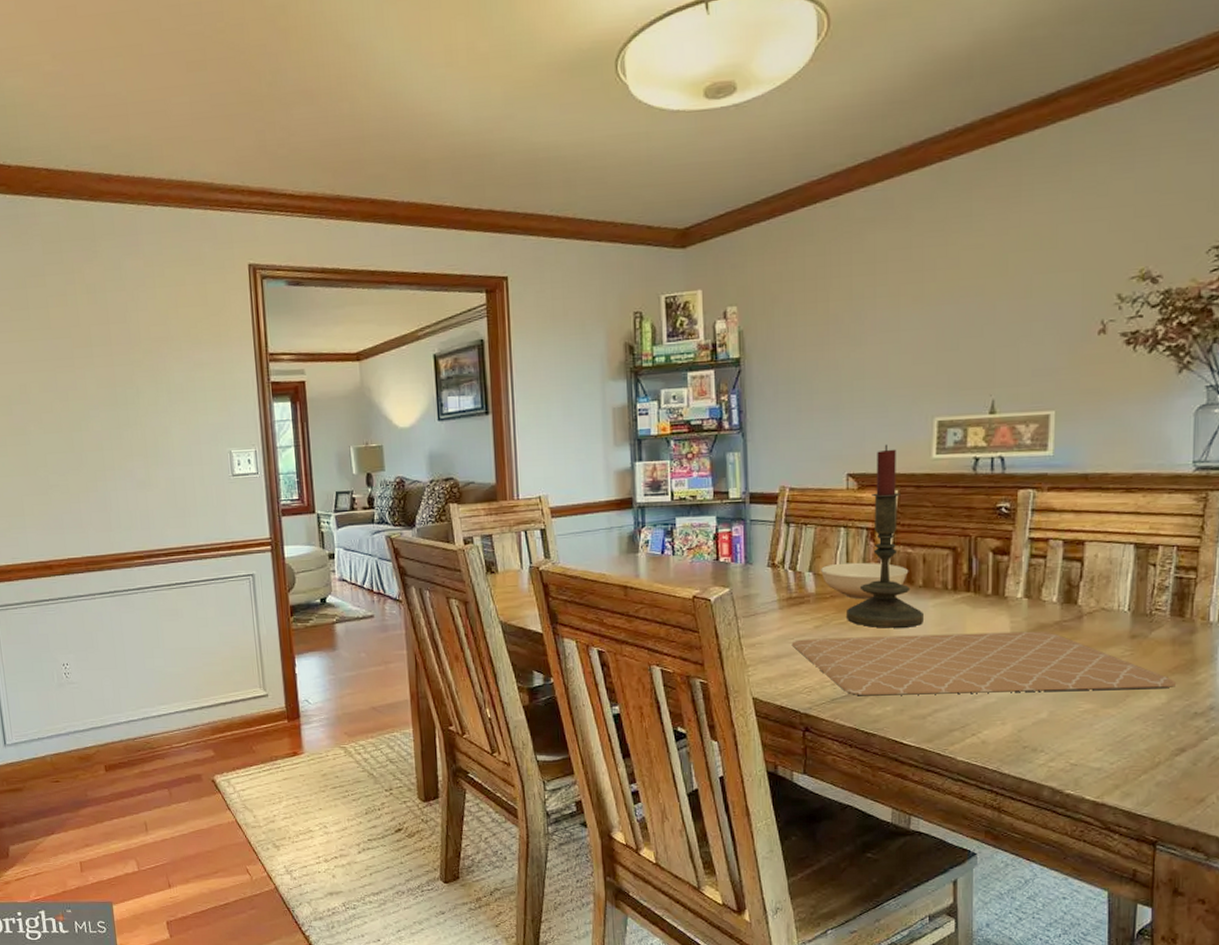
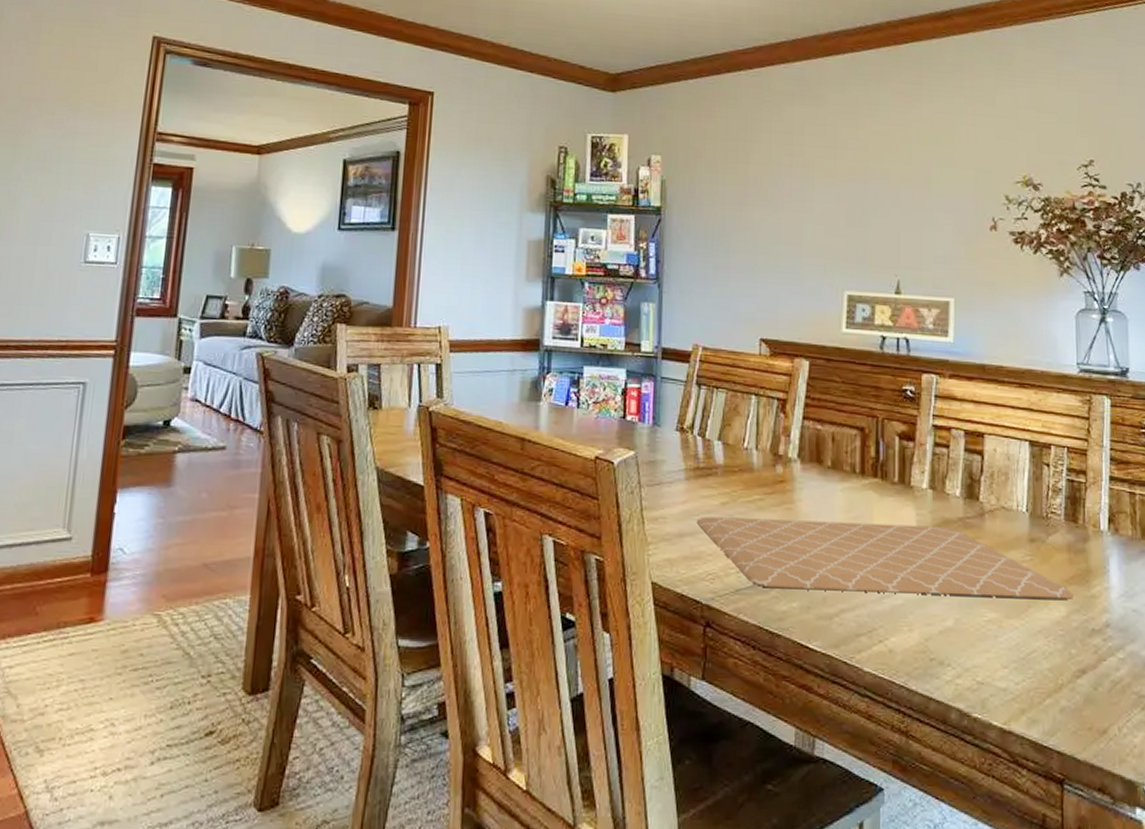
bowl: present [821,562,909,600] -> none [730,433,818,477]
candle: present [845,444,923,628] -> none [753,312,832,512]

